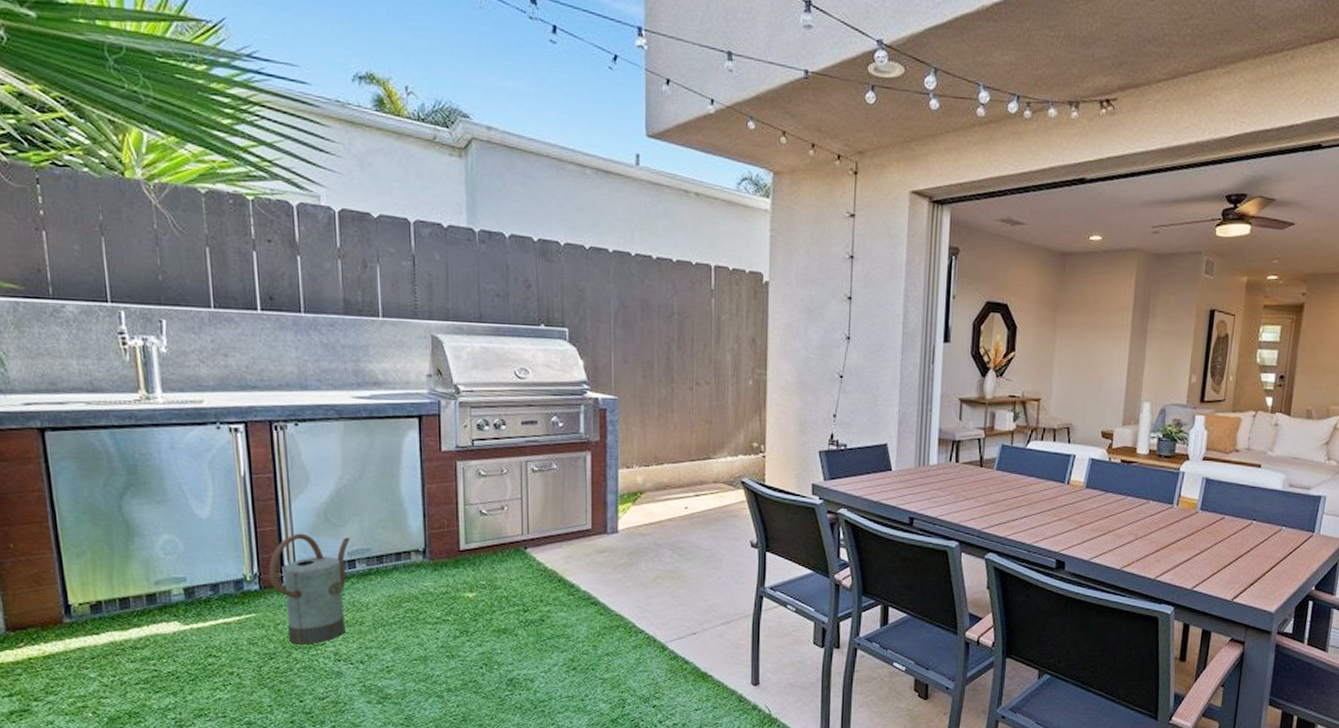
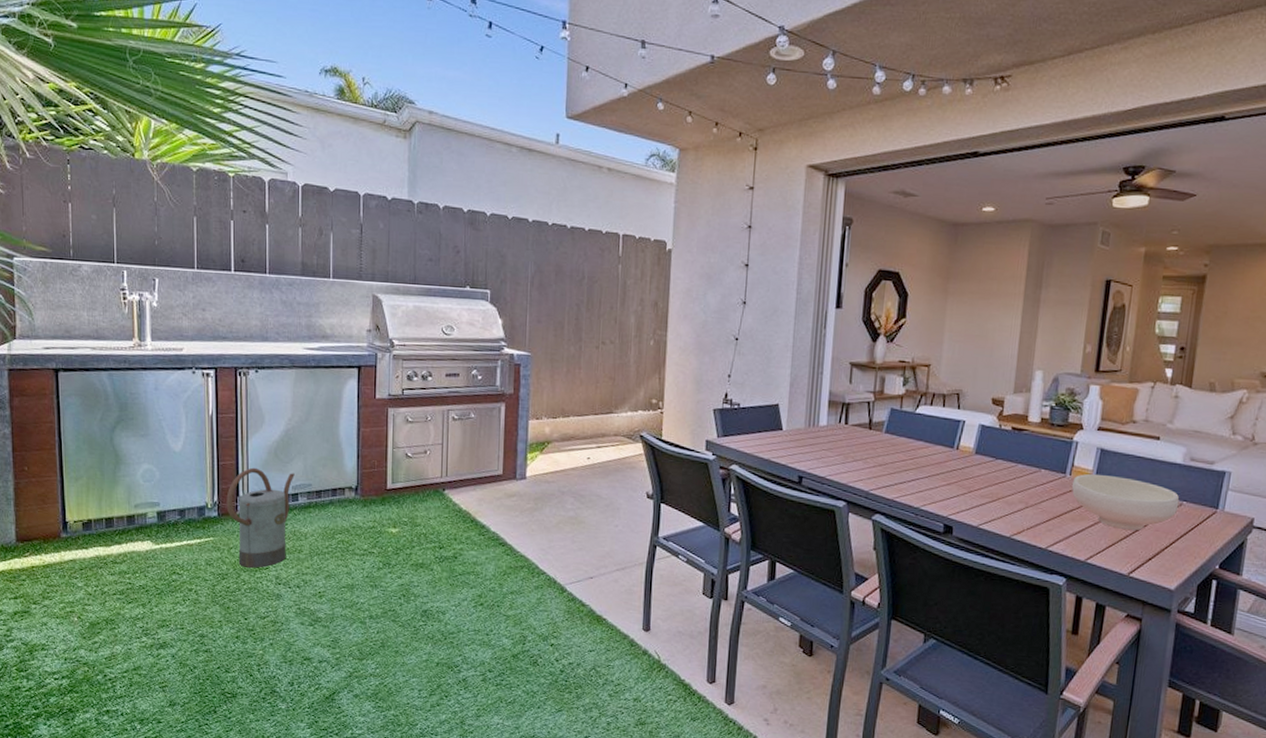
bowl: none [1178,503,1279,558] -> present [1071,473,1180,531]

